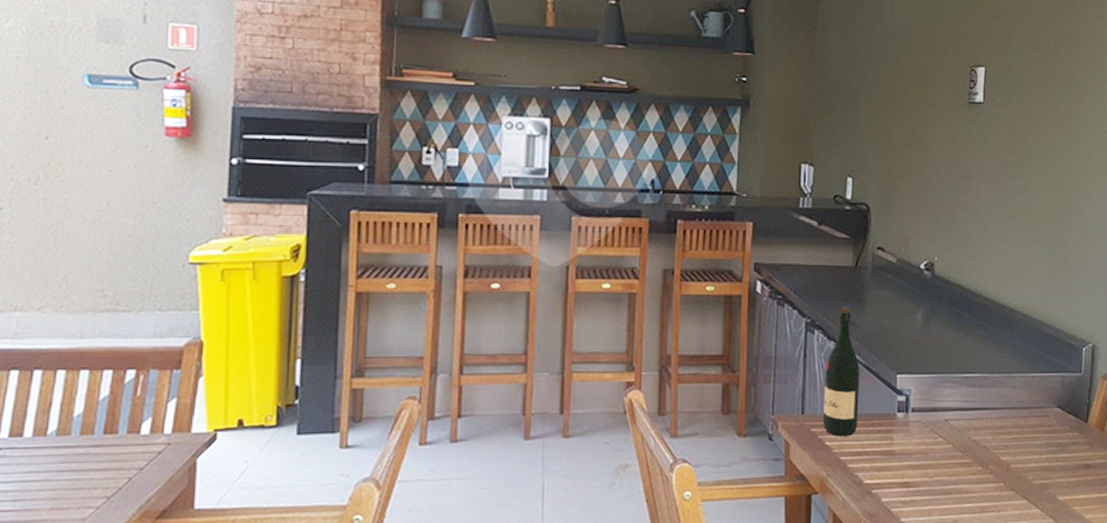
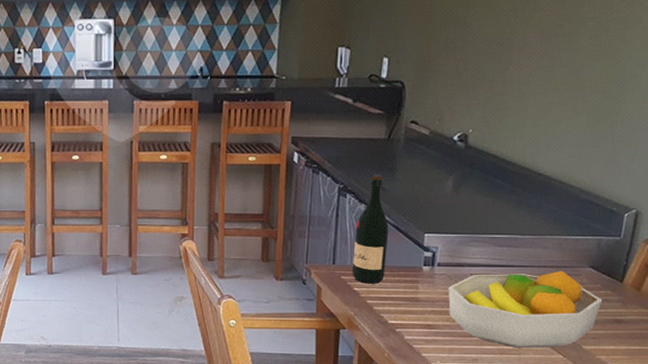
fruit bowl: none [923,411,1072,504] -> present [448,270,603,348]

